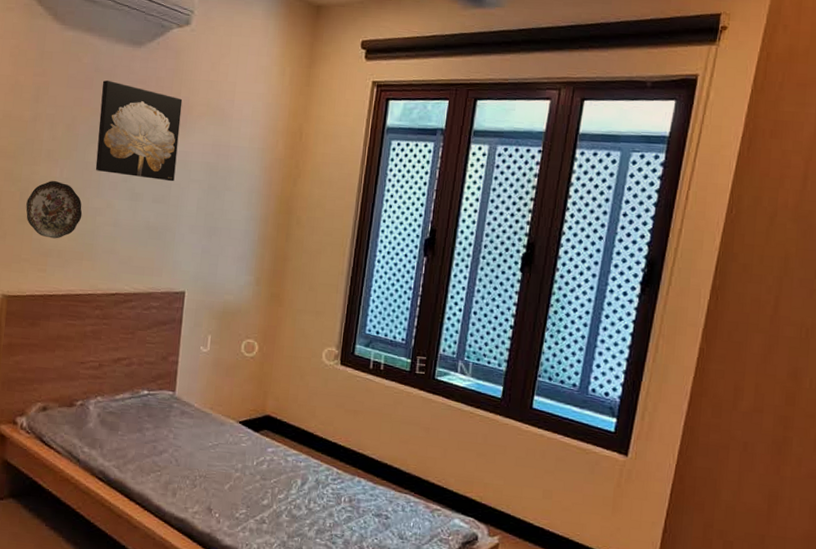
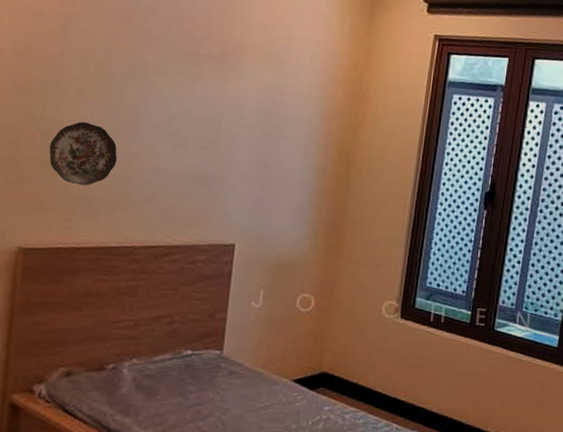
wall art: present [95,80,183,182] -> none [133,16,235,128]

